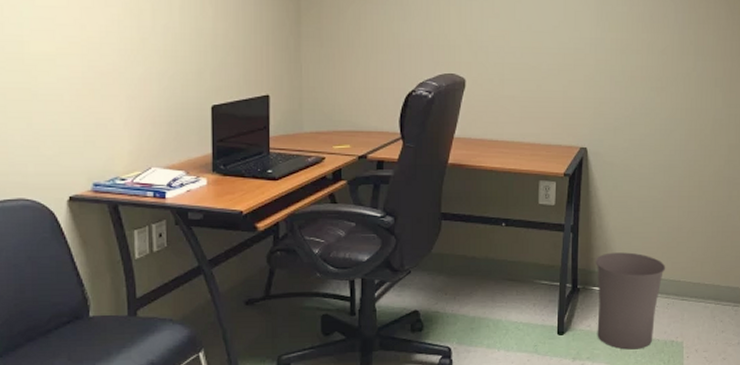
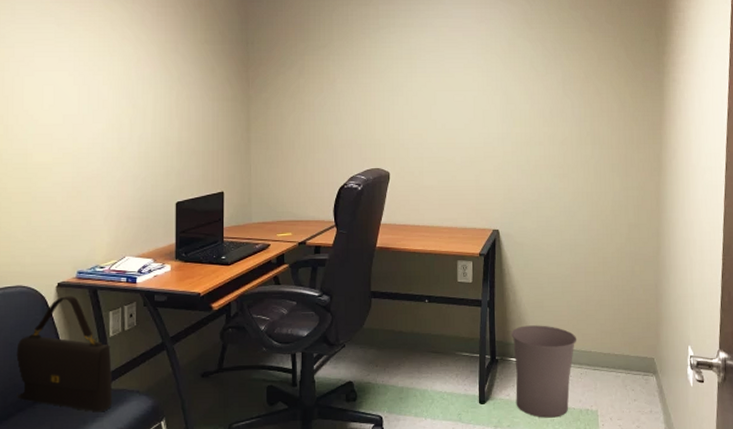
handbag: none [22,210,141,343] -> present [16,295,113,413]

